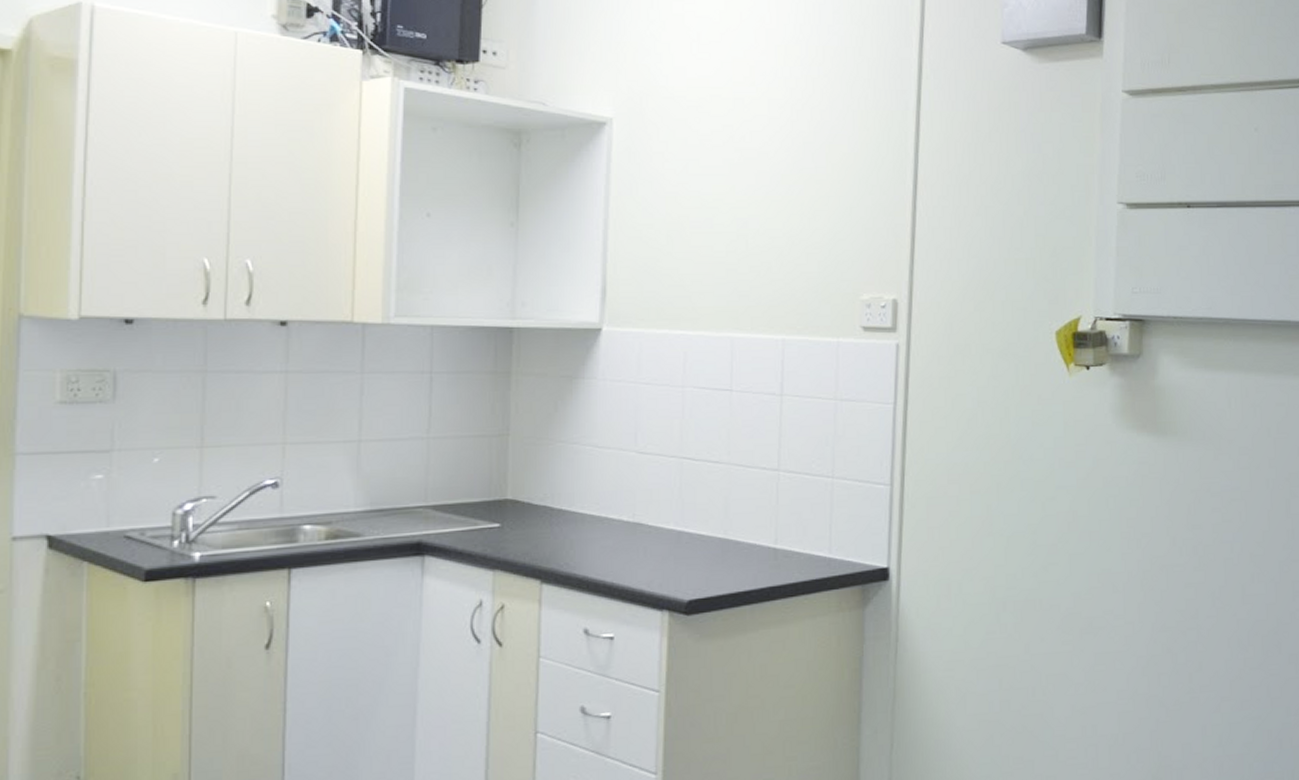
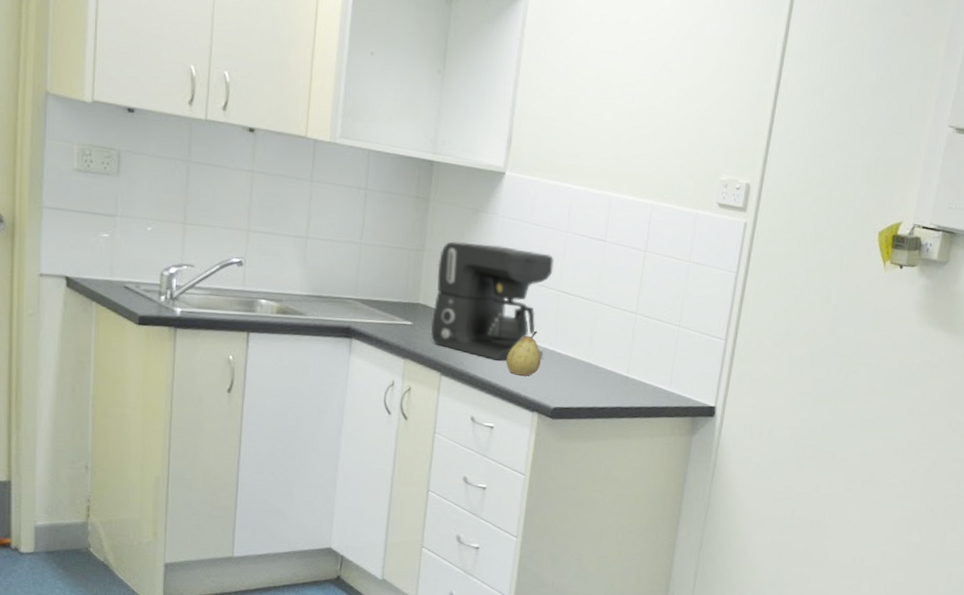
coffee maker: none [523,415,671,554] -> present [431,241,554,361]
fruit: none [622,510,667,568] -> present [505,330,542,376]

